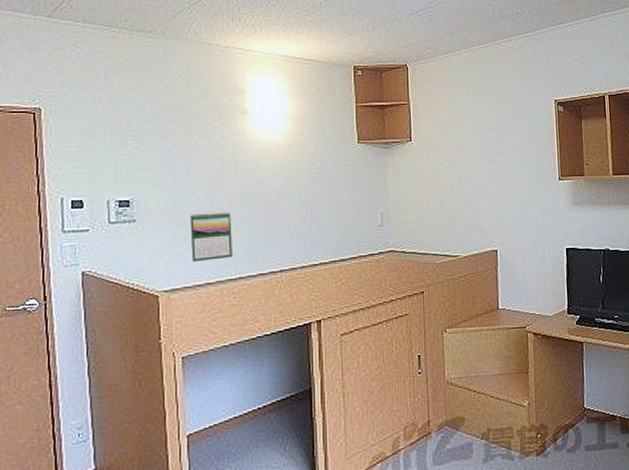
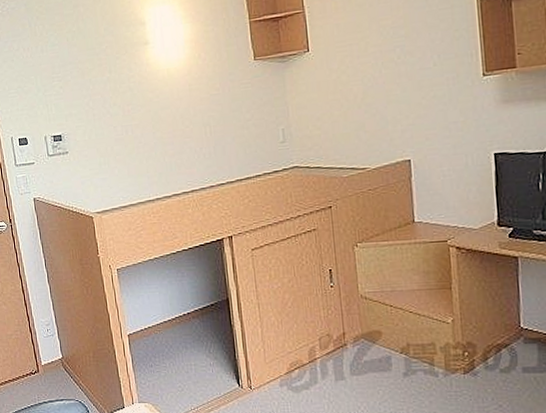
calendar: present [190,211,232,262] -> none [110,138,149,186]

